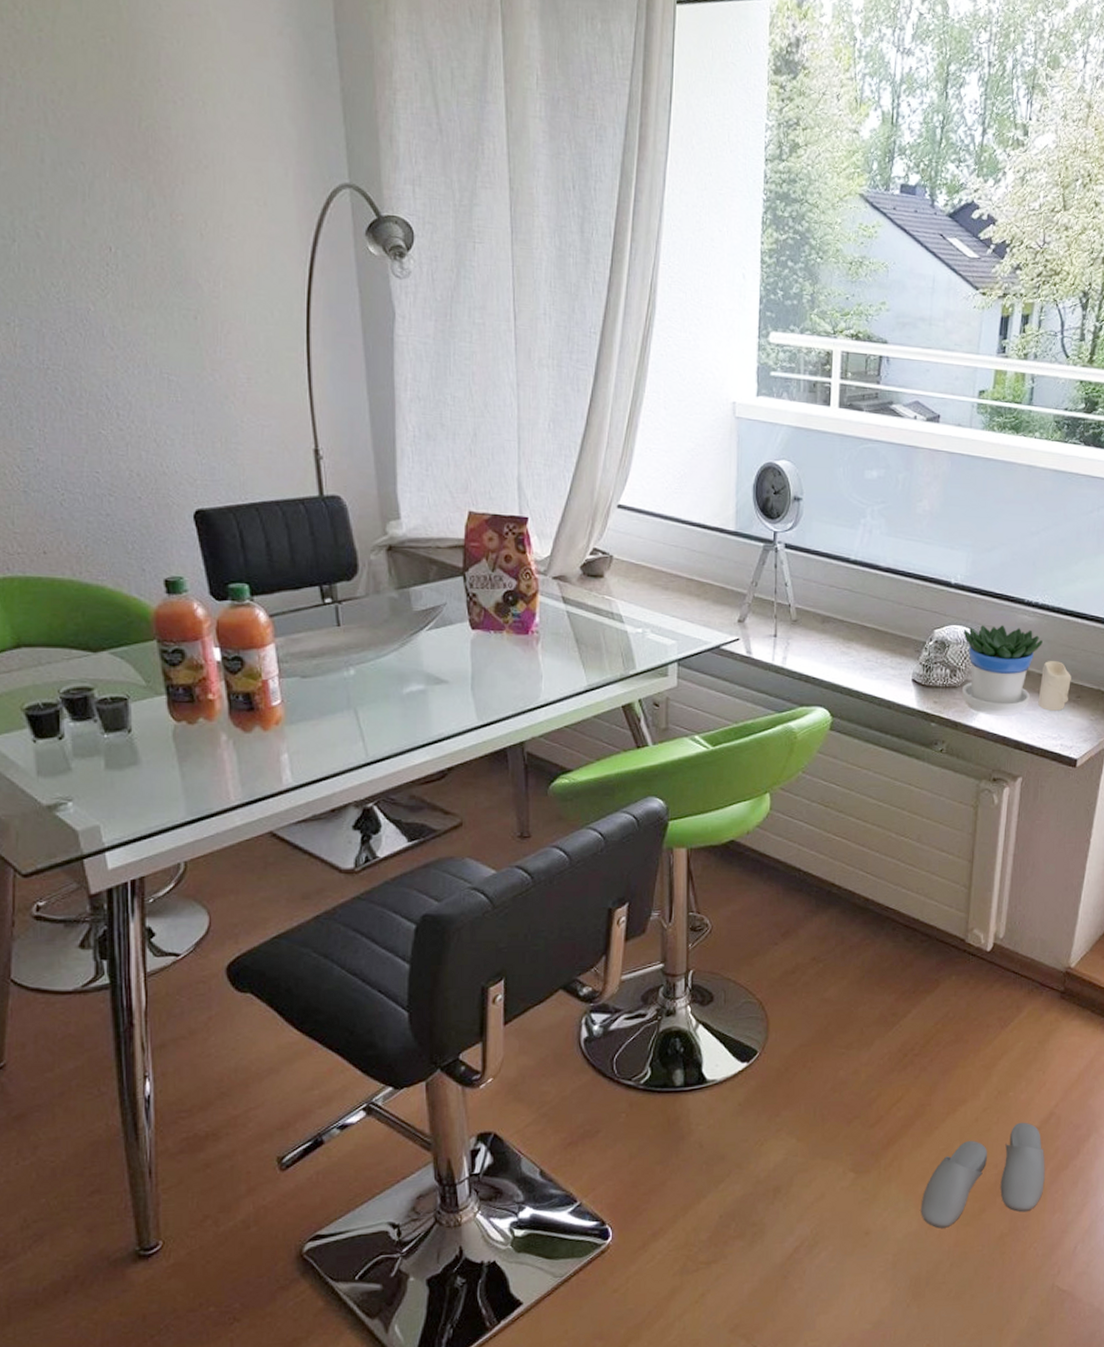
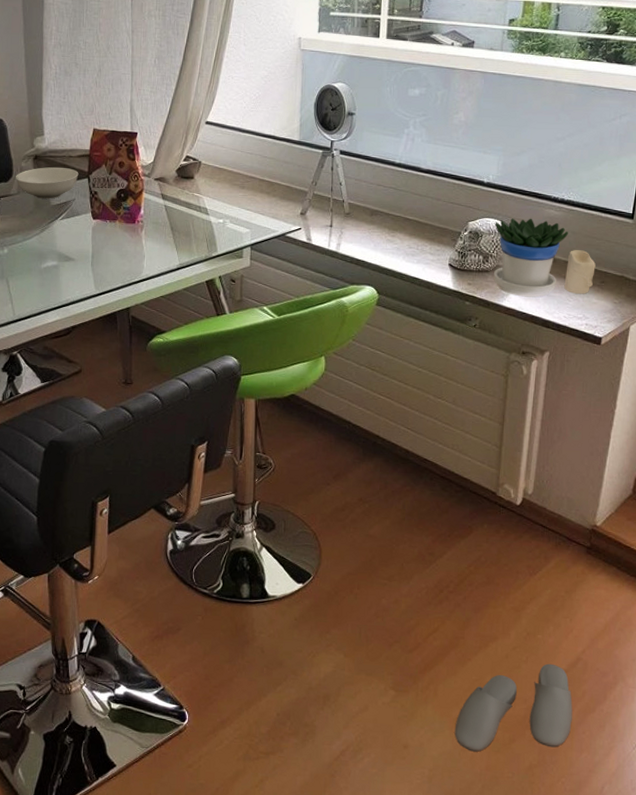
bowl: none [362,560,451,603] -> present [16,166,79,199]

